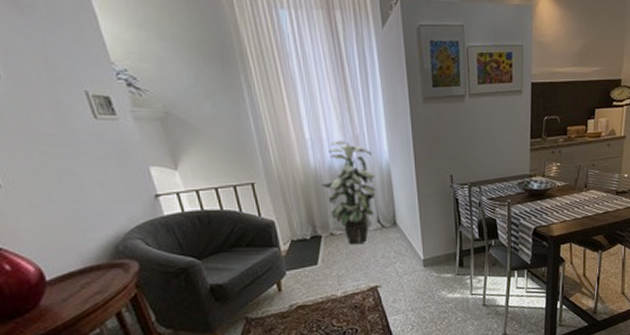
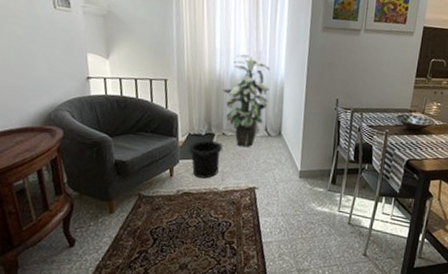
trash can: none [295,243,333,287] -> present [189,140,223,179]

